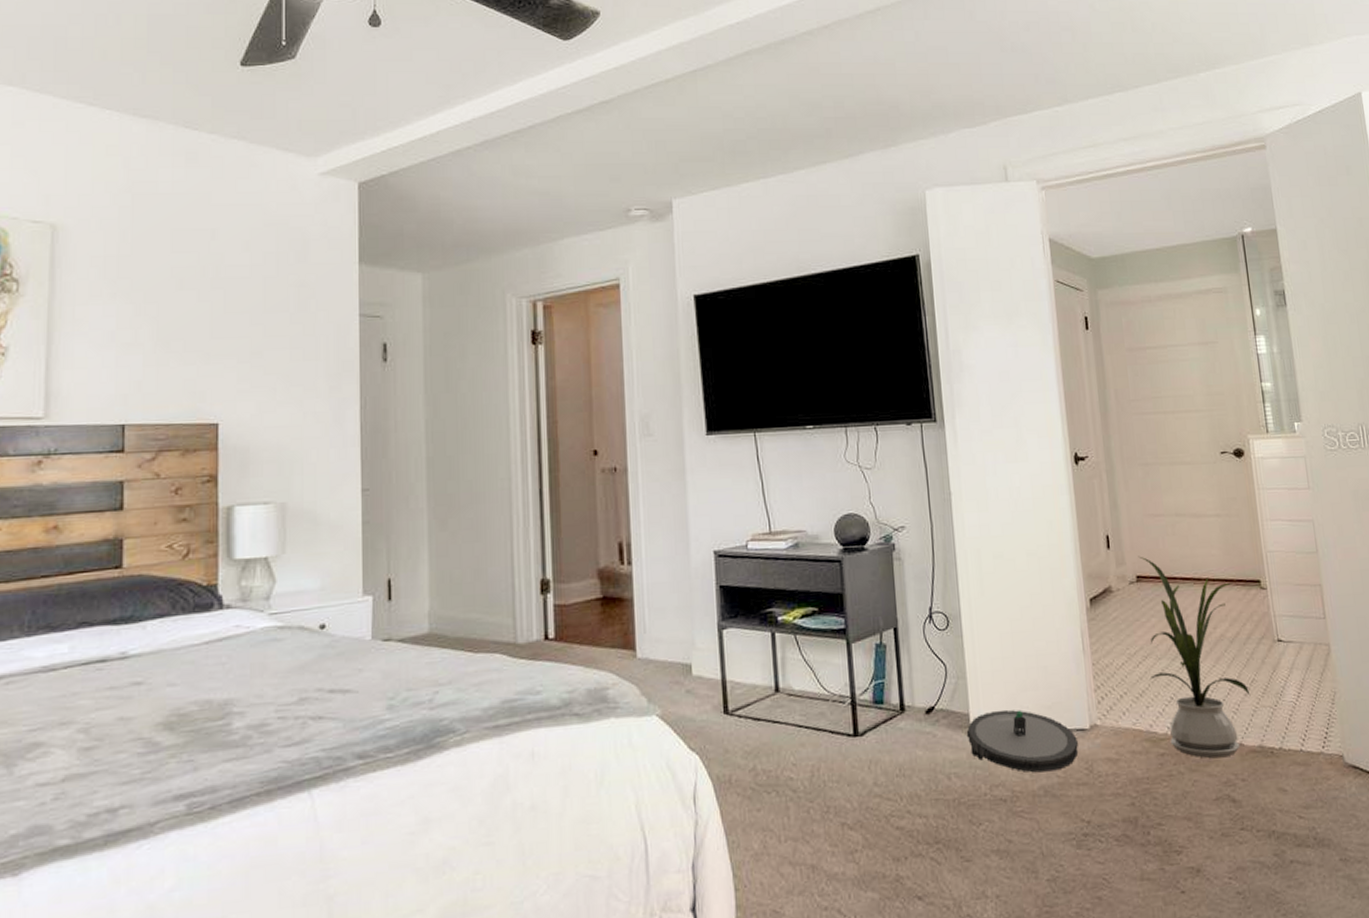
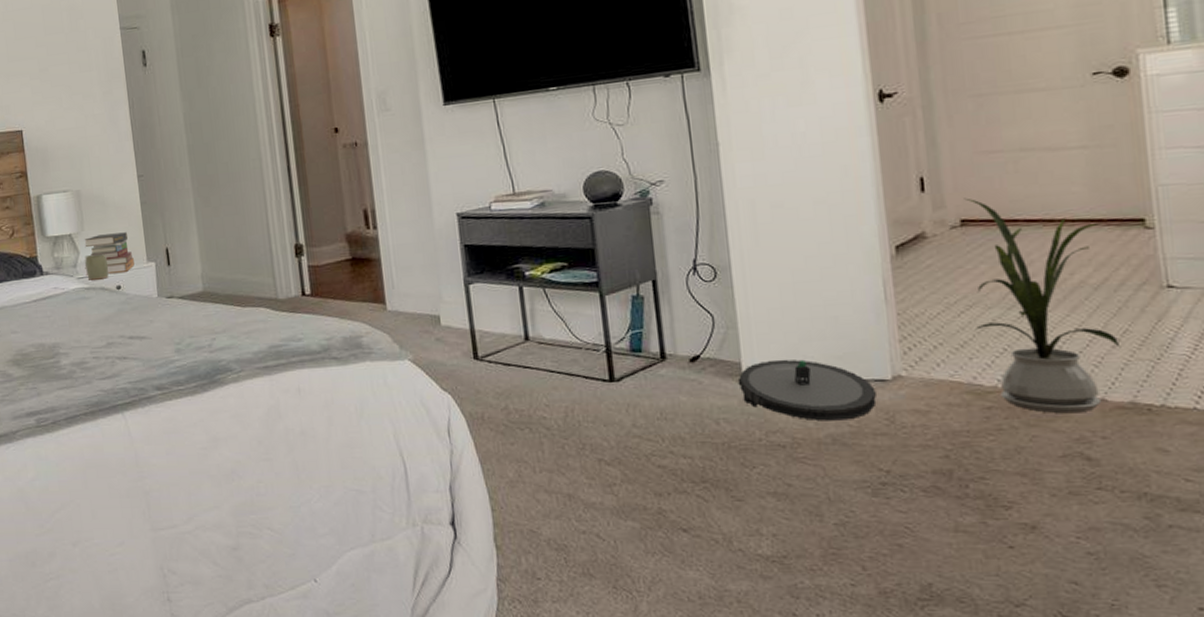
books: none [280,557,346,612] -> present [85,232,134,277]
mug: none [282,584,313,617] -> present [85,254,109,280]

